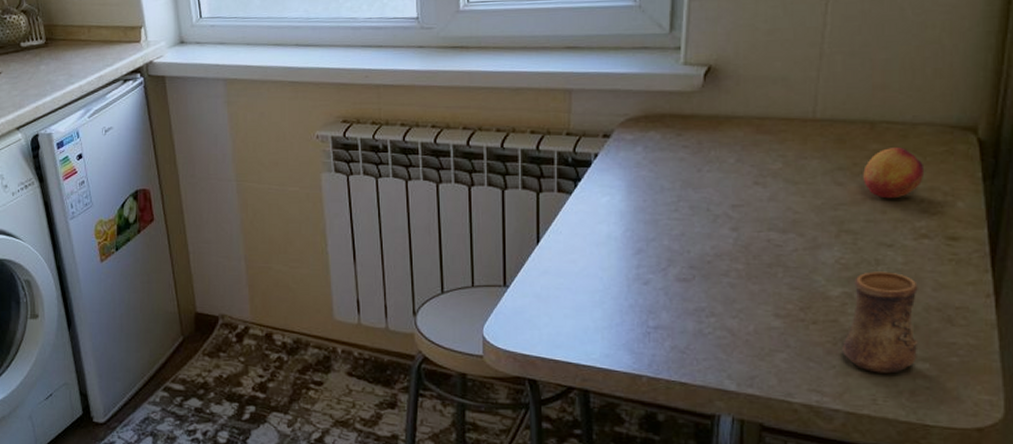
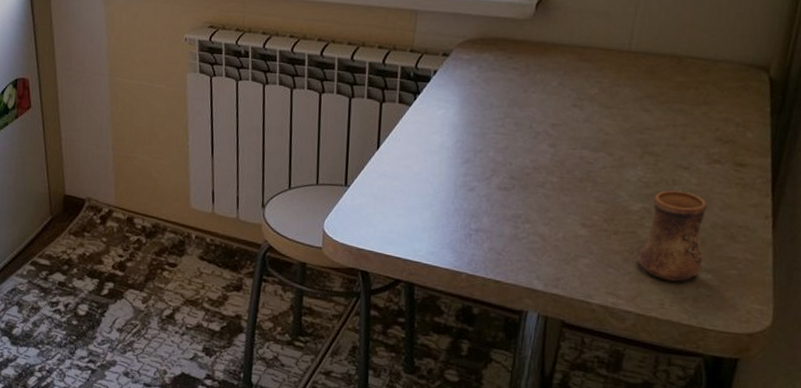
fruit: present [863,148,923,199] -> none [668,81,721,127]

